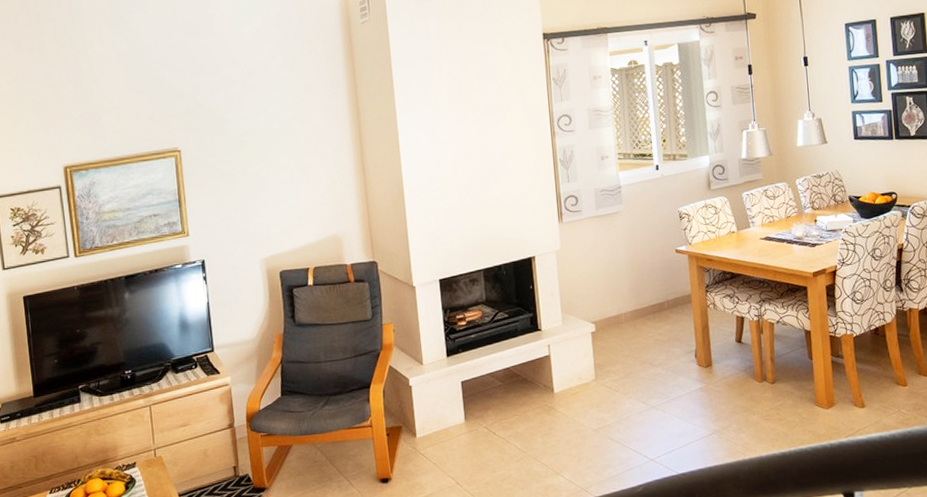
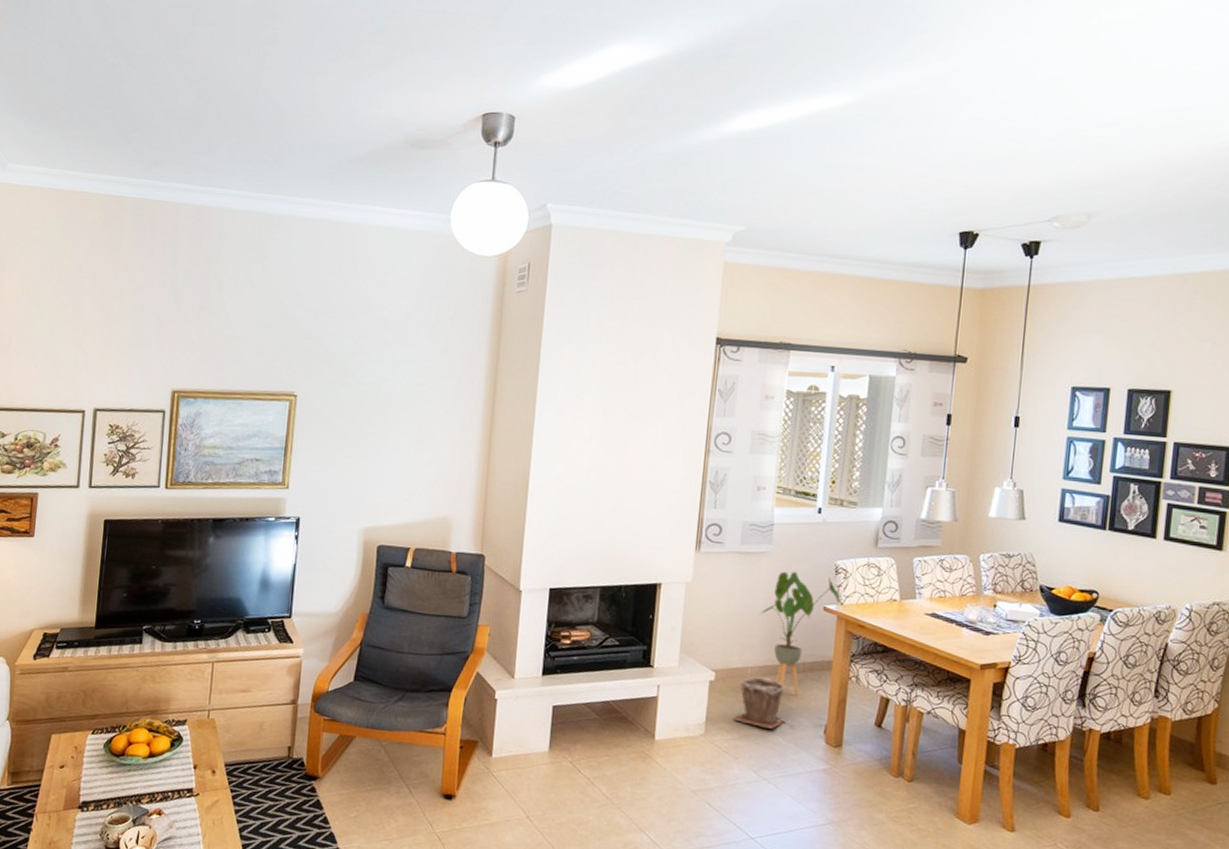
plant pot: none [617,320,660,363] -> present [733,676,785,729]
house plant: none [622,223,690,329] -> present [758,571,843,695]

